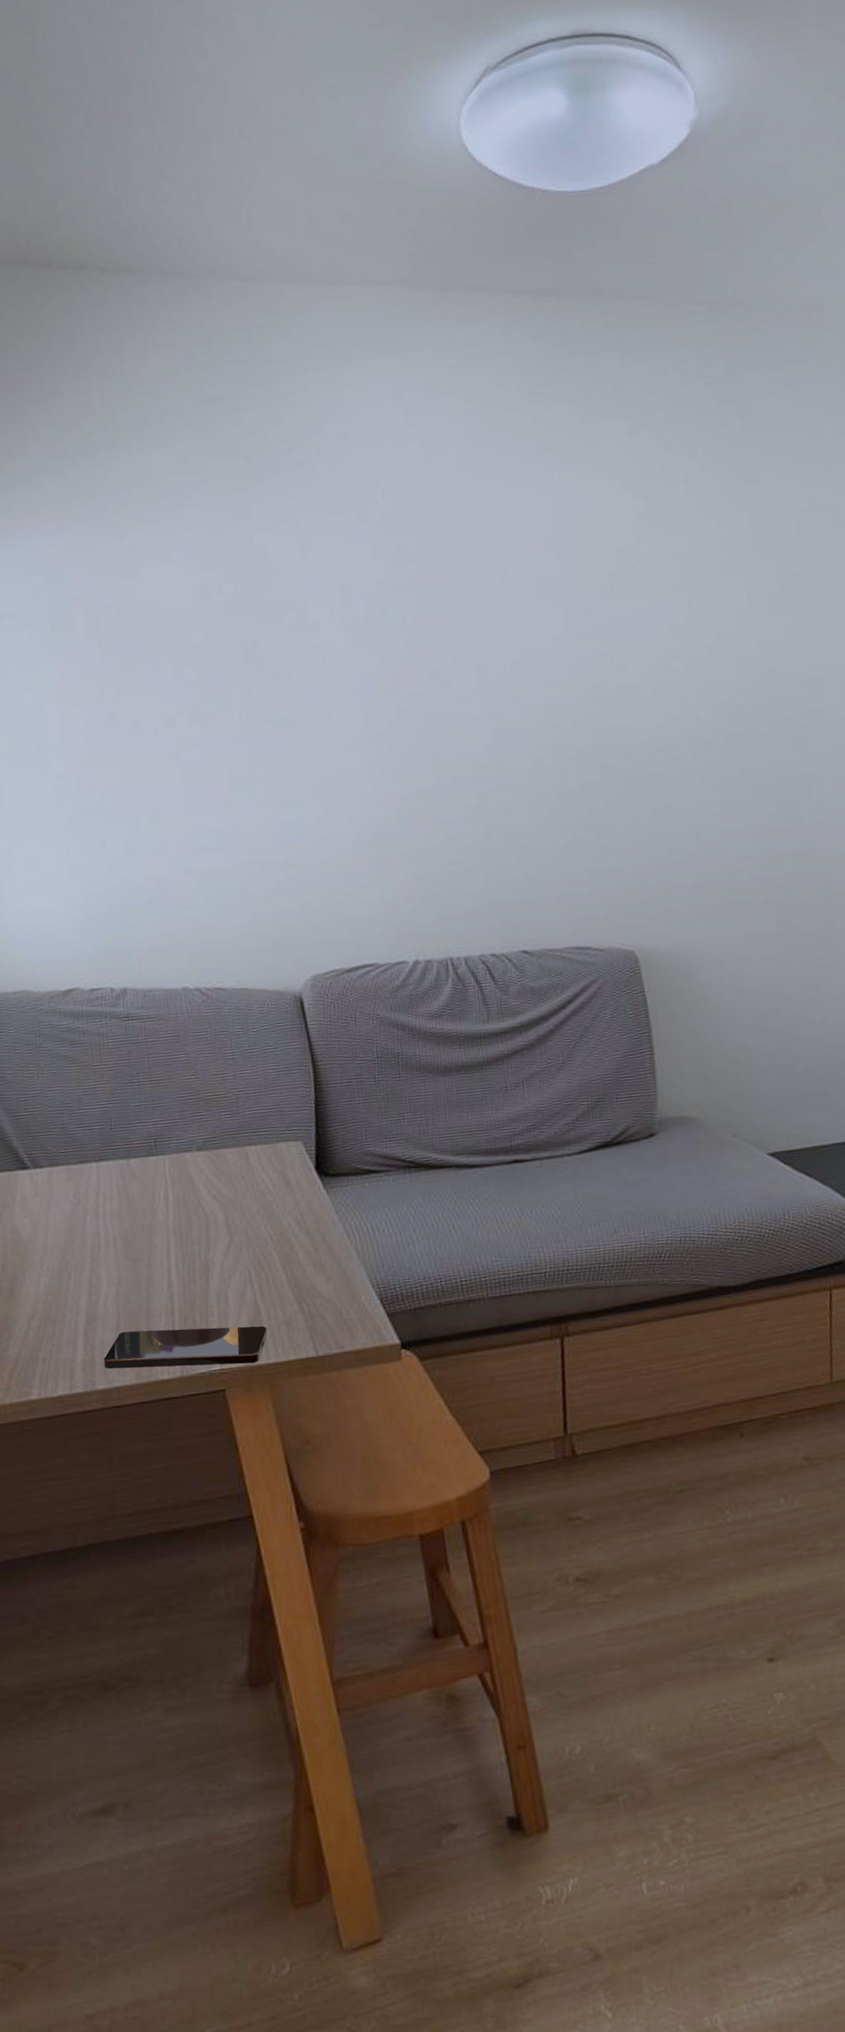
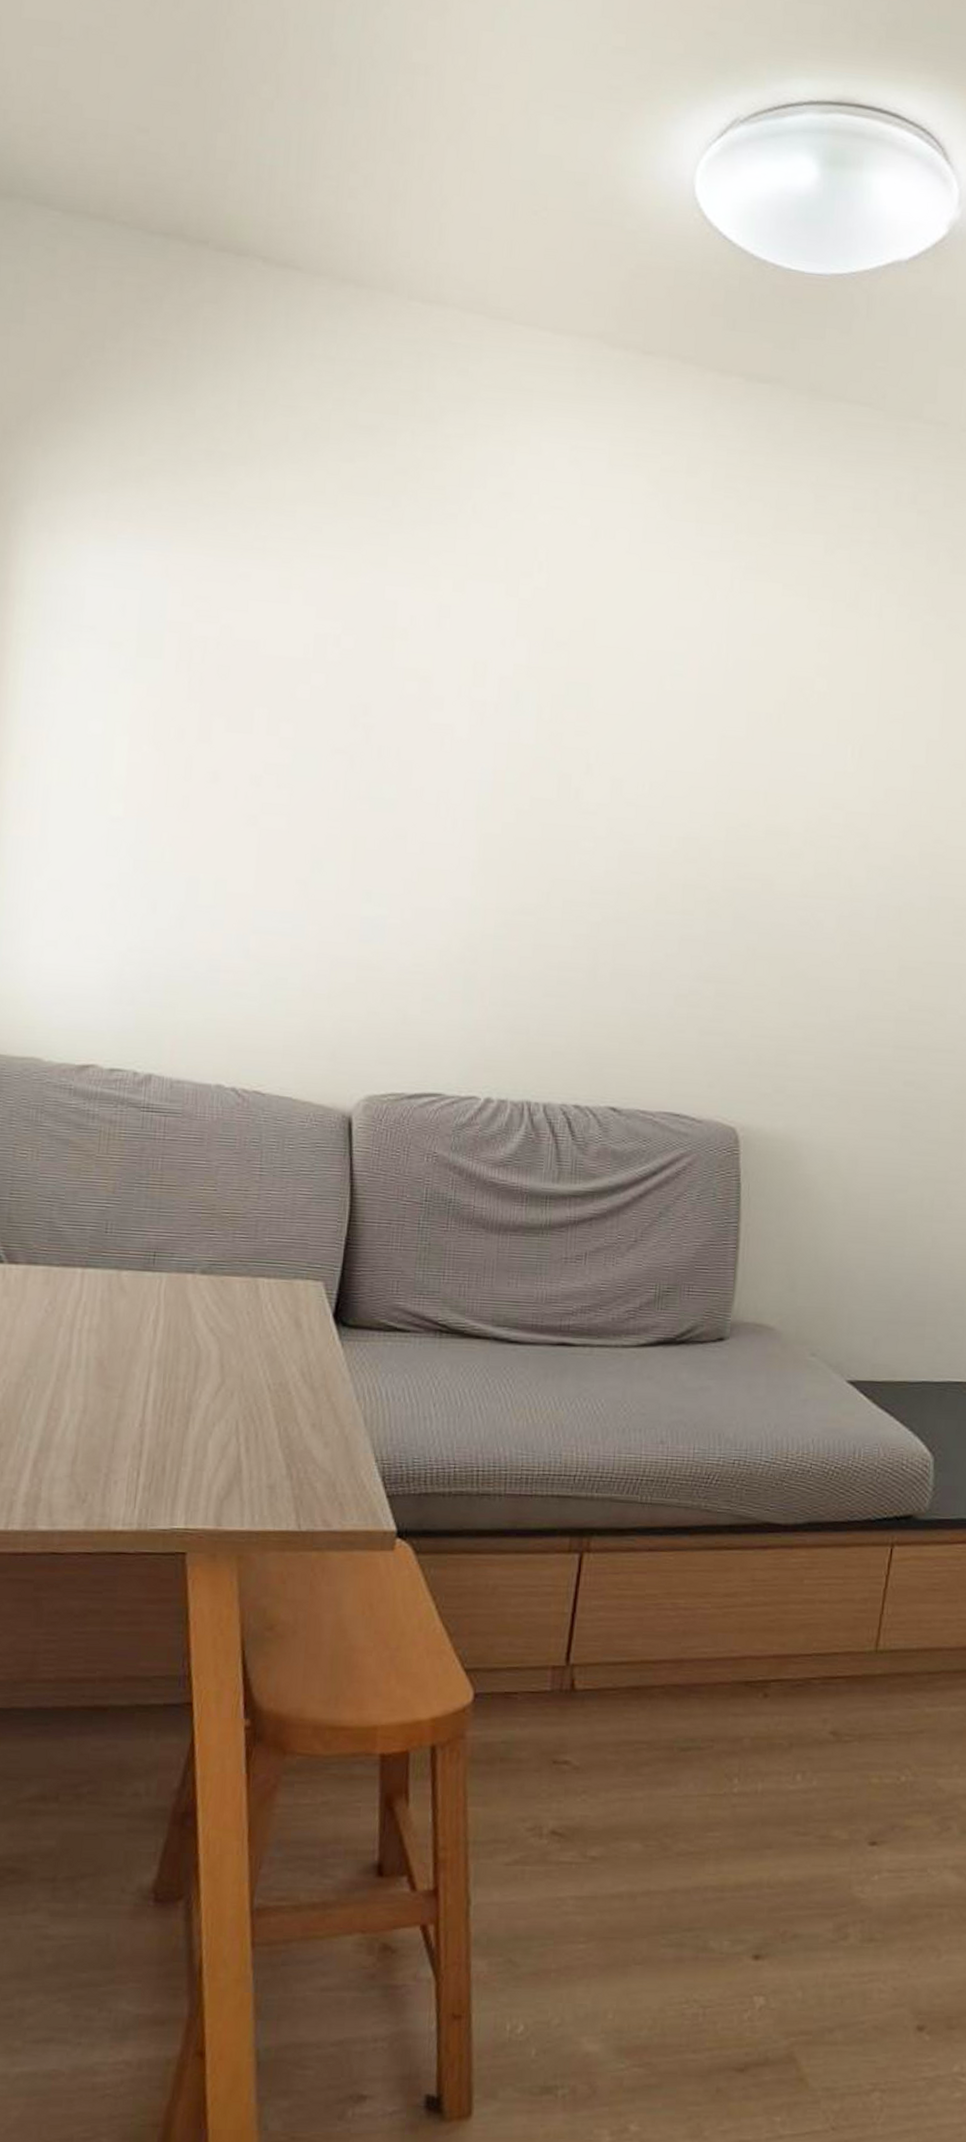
phone: present [103,1326,268,1370] -> none [50,1467,246,1528]

